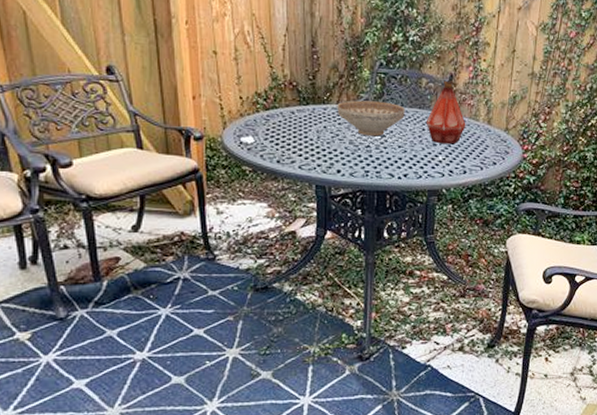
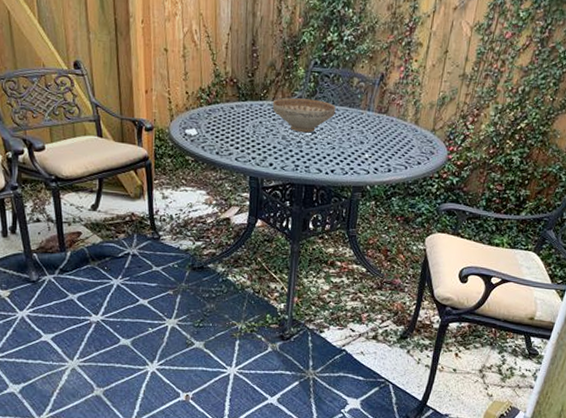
bottle: present [425,80,466,145] -> none [354,80,394,143]

